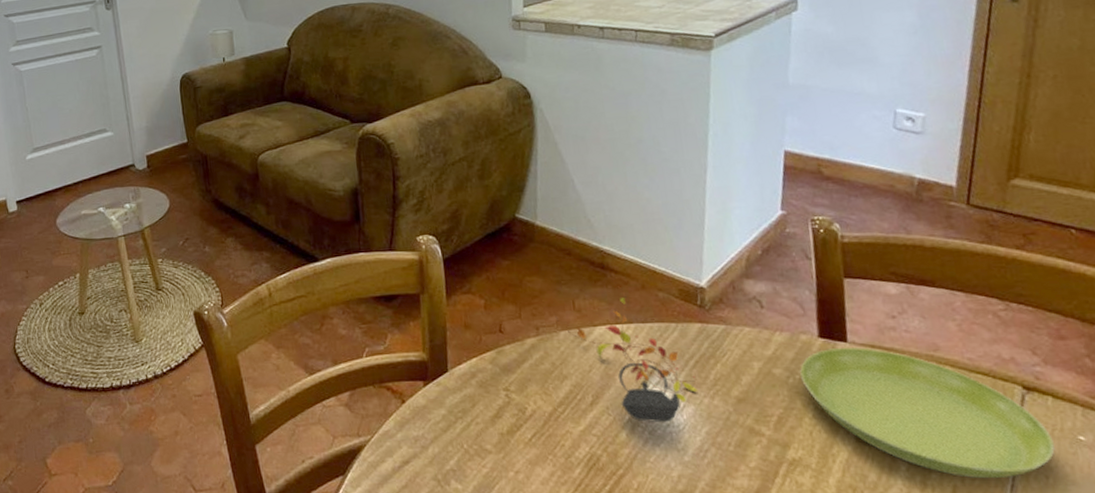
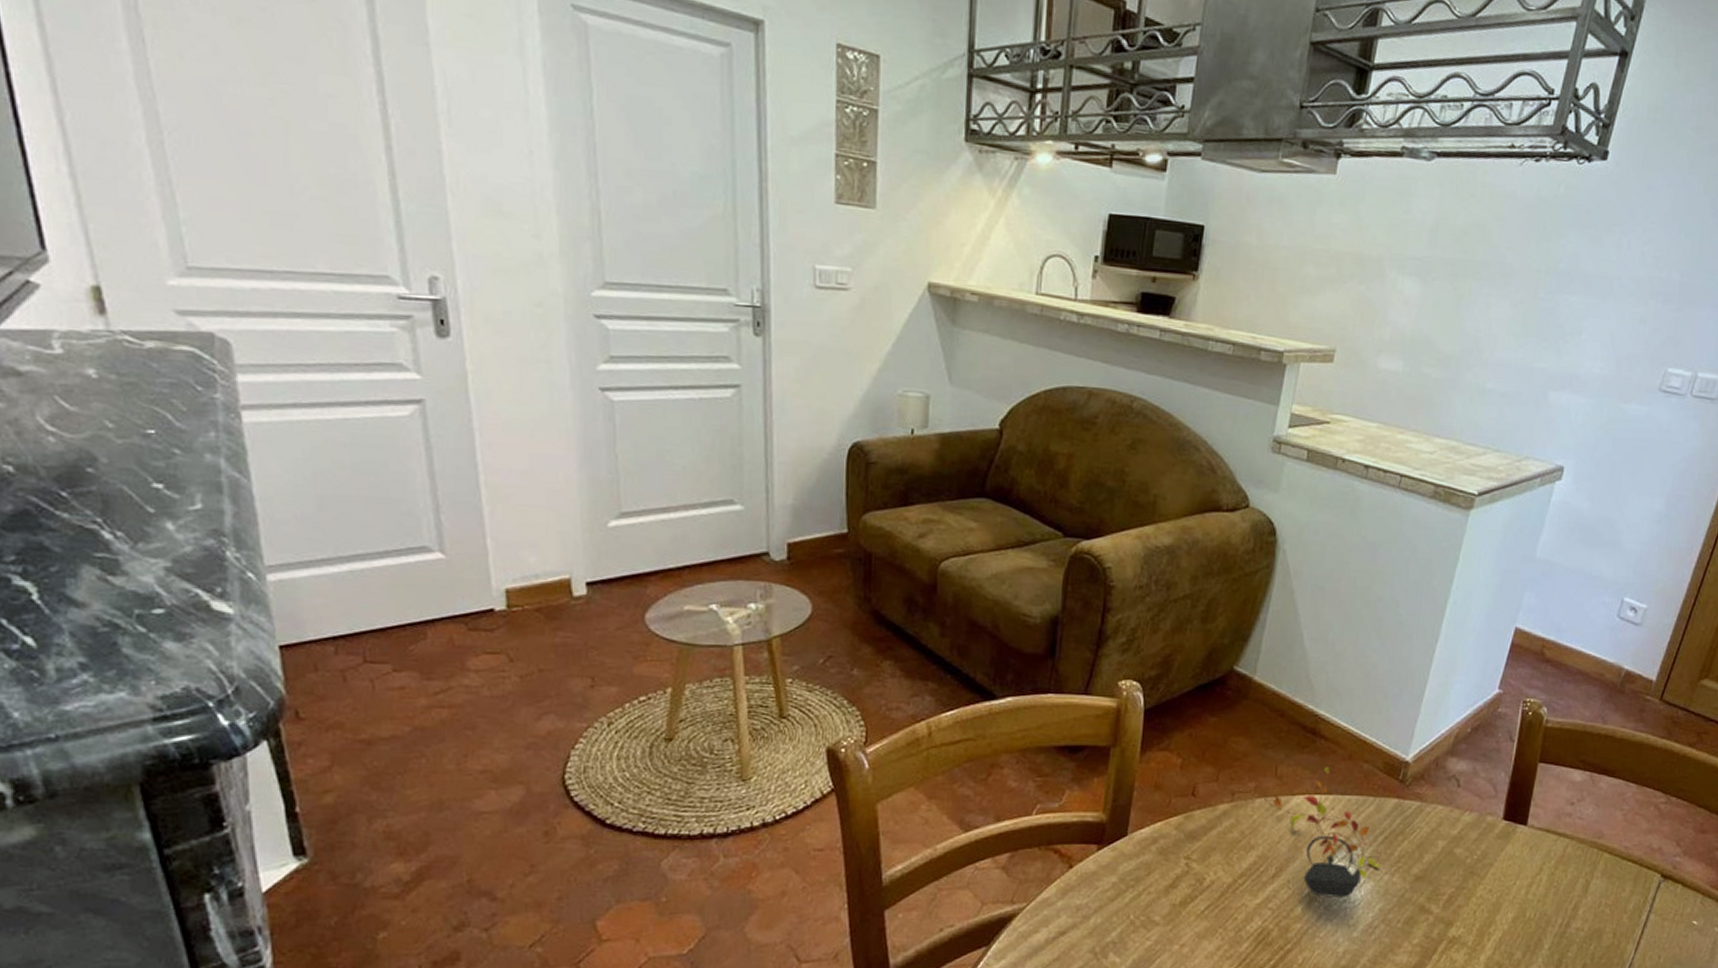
saucer: present [799,347,1056,479] -> none [1477,831,1674,958]

